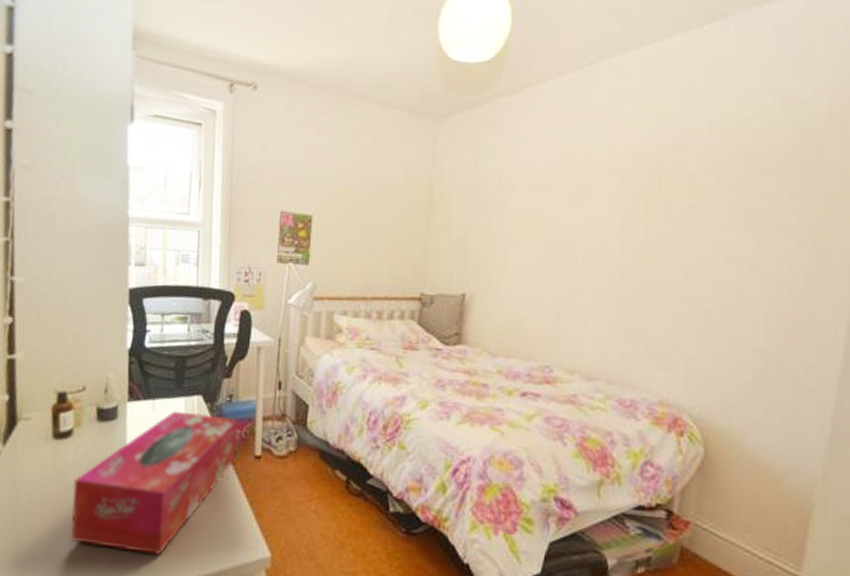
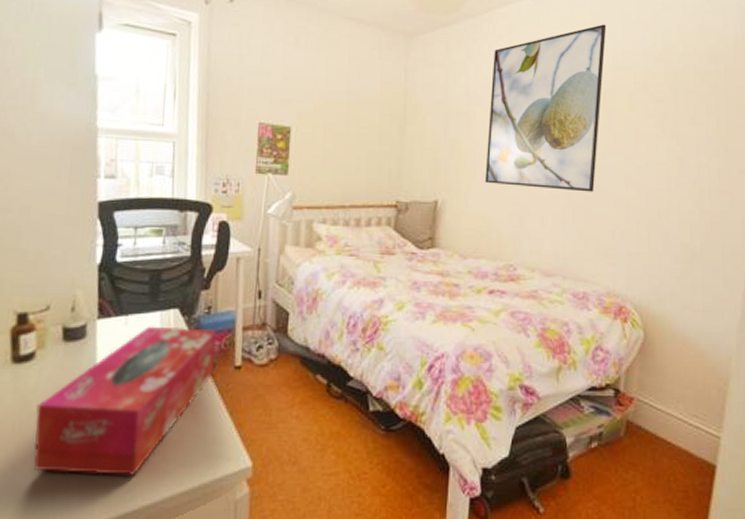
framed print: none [519,98,665,288] -> present [485,24,607,192]

